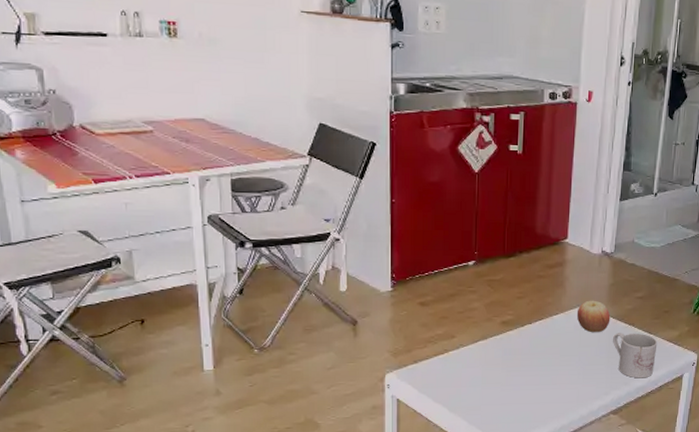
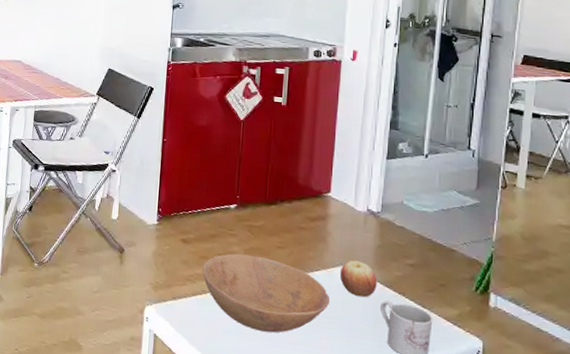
bowl: none [443,309,568,378] -> present [202,253,330,333]

